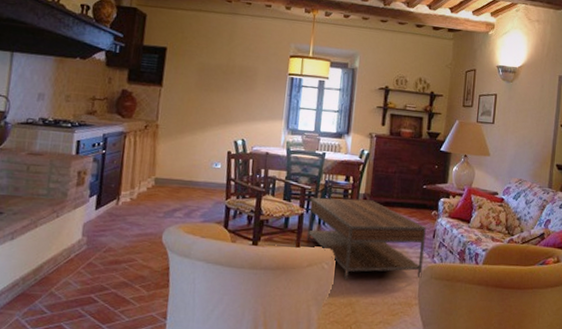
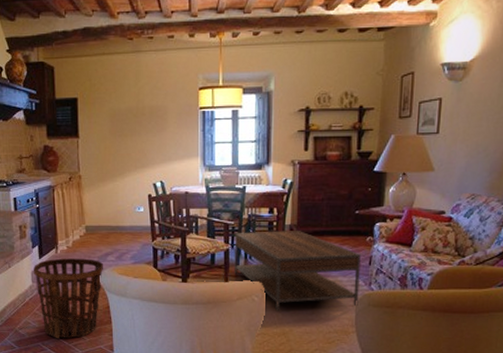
basket: none [86,211,170,304] -> present [34,258,104,339]

